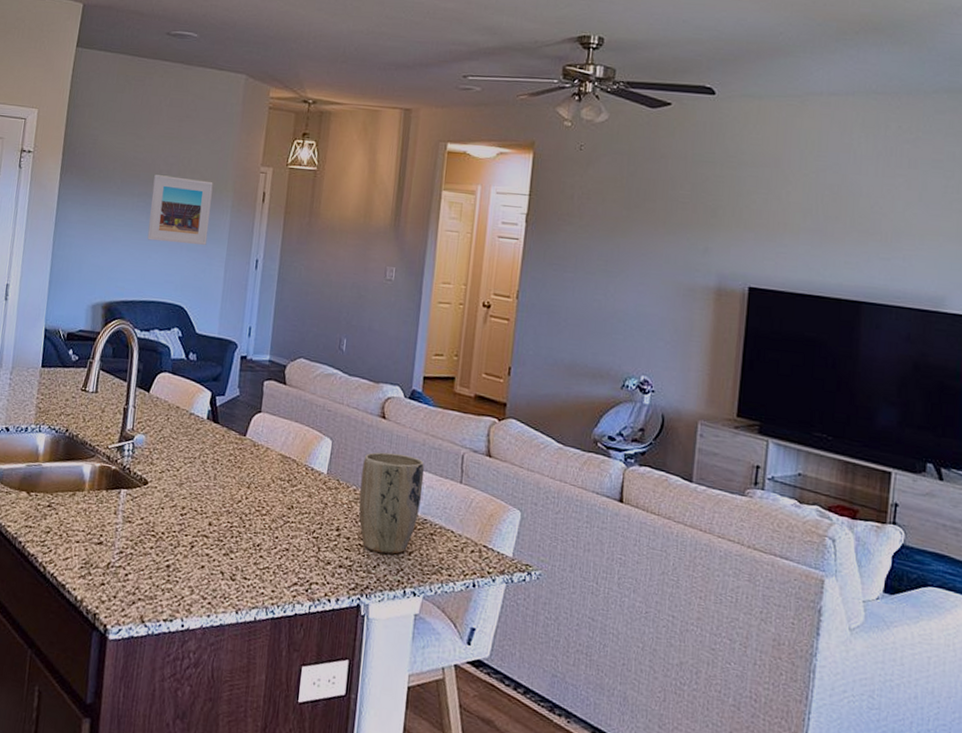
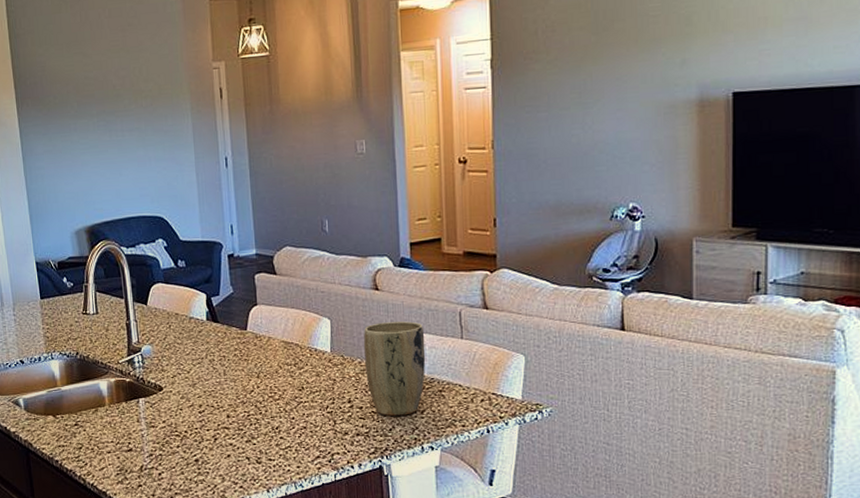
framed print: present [147,175,213,246] -> none [109,87,174,158]

